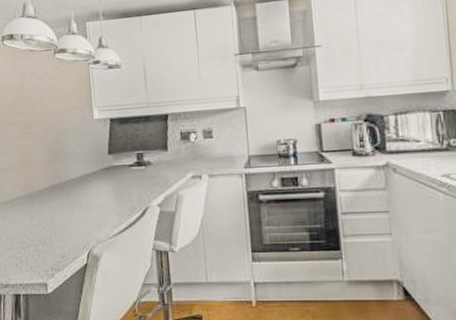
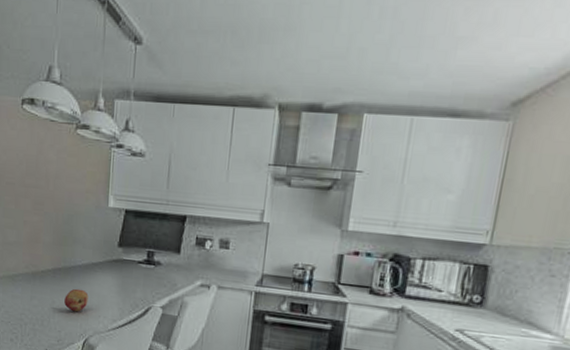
fruit: none [63,201,87,225] -> present [64,288,89,313]

